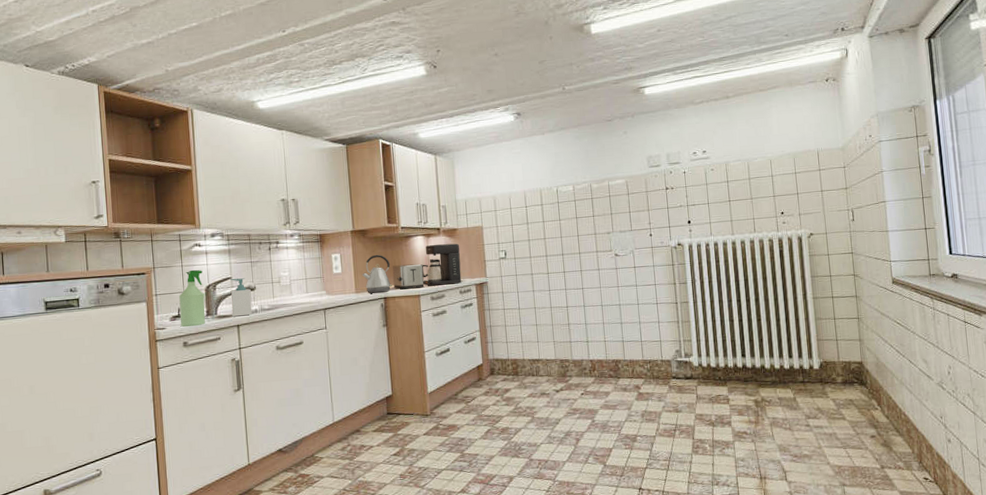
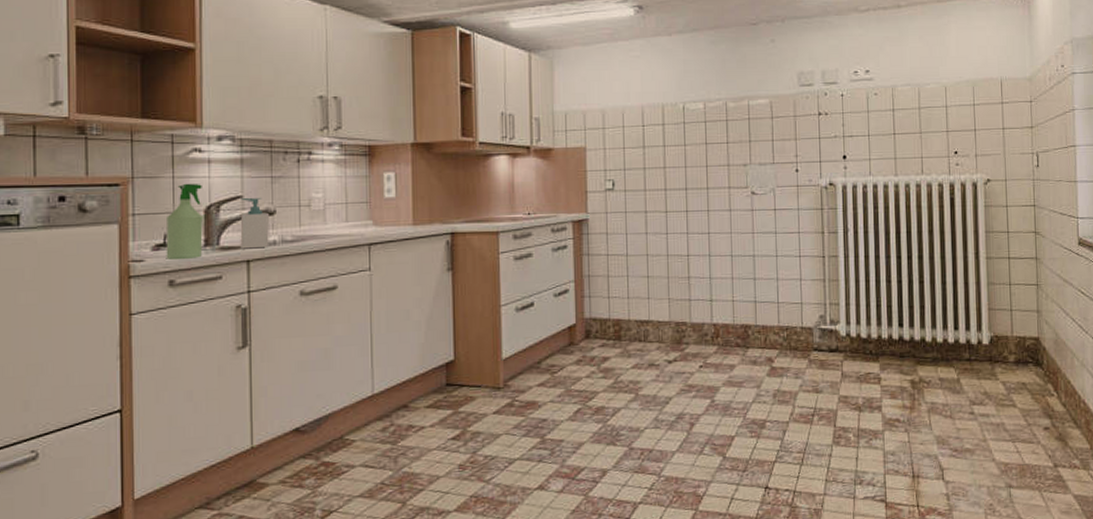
kettle: present [361,254,393,294] -> none [422,176,464,228]
toaster: present [392,263,425,290] -> none [464,191,506,224]
coffee maker: present [422,243,462,286] -> none [504,167,555,221]

